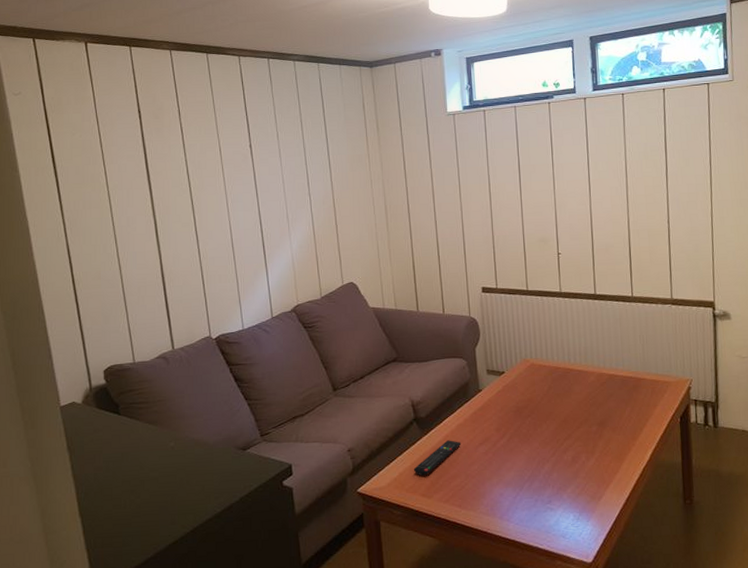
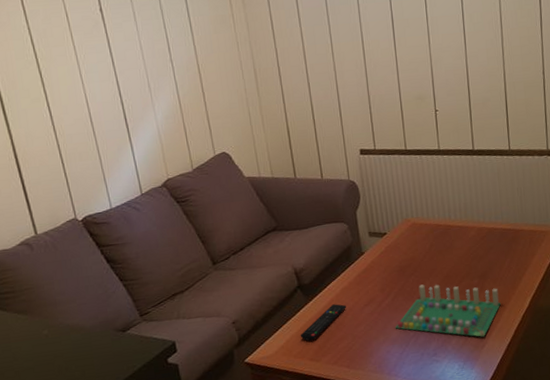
board game: none [509,427,620,489] -> present [395,284,501,338]

